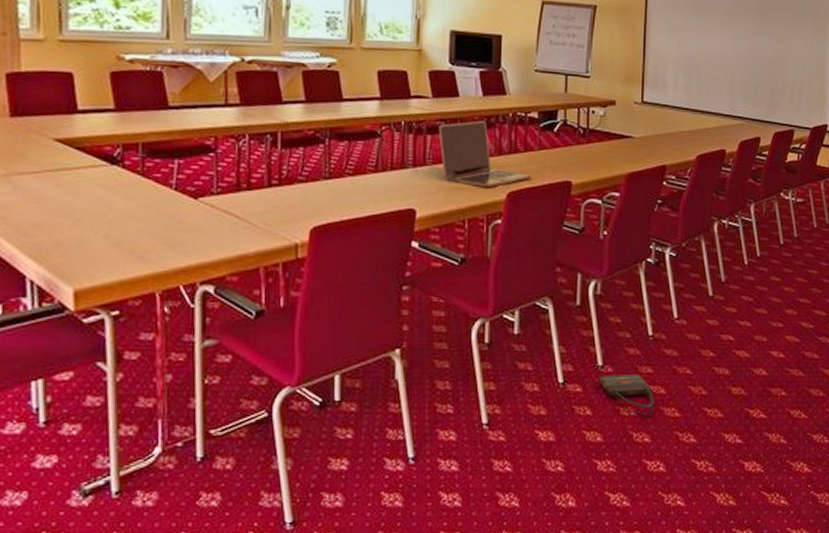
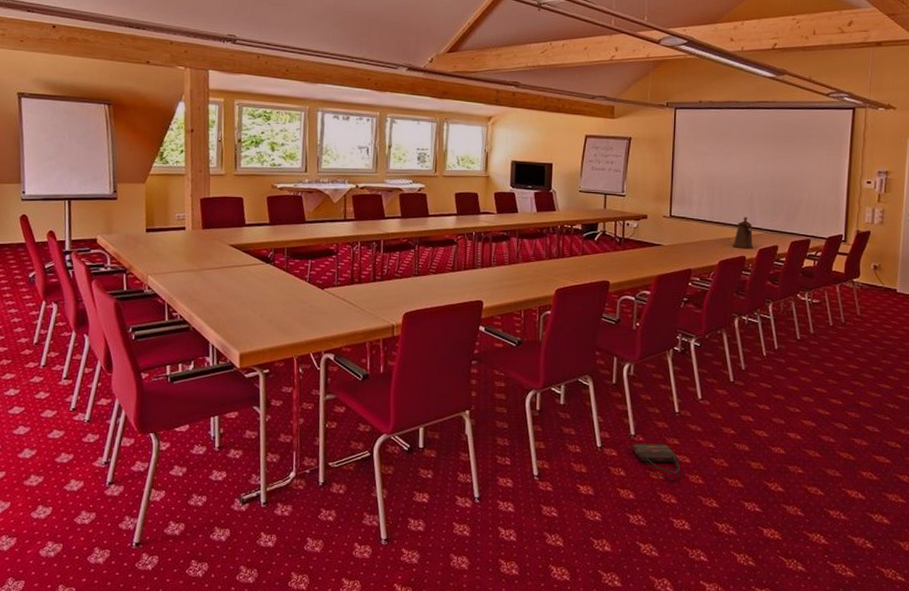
laptop: present [438,120,531,188] -> none [501,231,576,285]
coffee pot: none [712,103,735,142] -> present [733,217,754,250]

